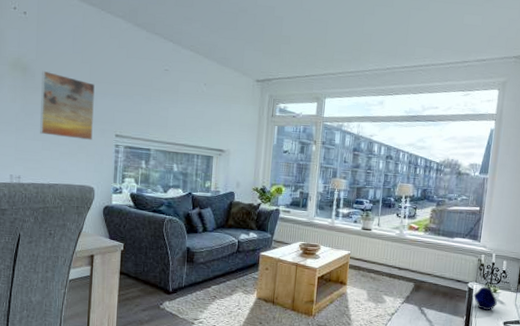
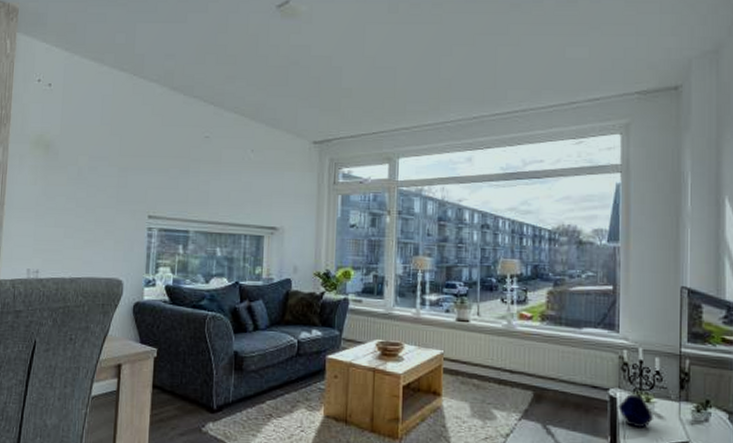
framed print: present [40,70,95,140] -> none [62,146,125,224]

